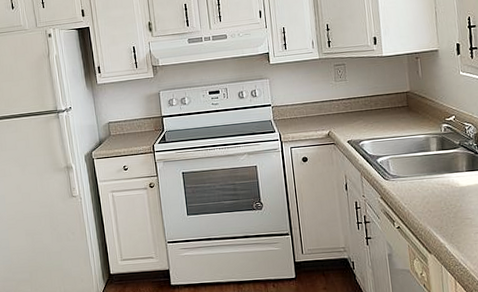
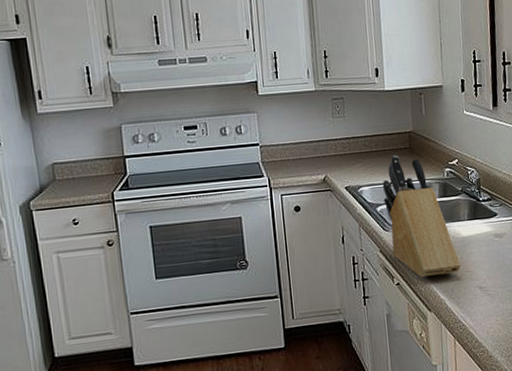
knife block: none [382,113,460,223] -> present [382,155,461,278]

